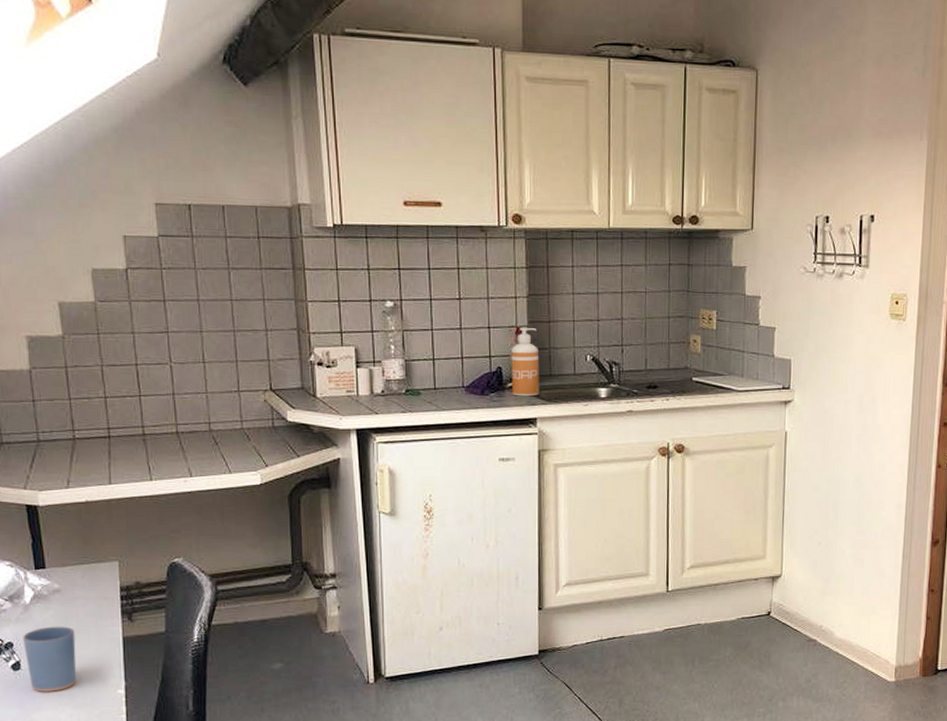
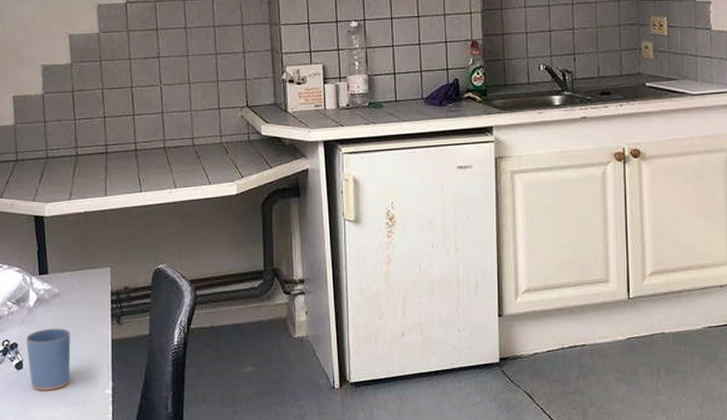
soap dispenser: present [511,327,540,397] -> none [467,40,495,106]

